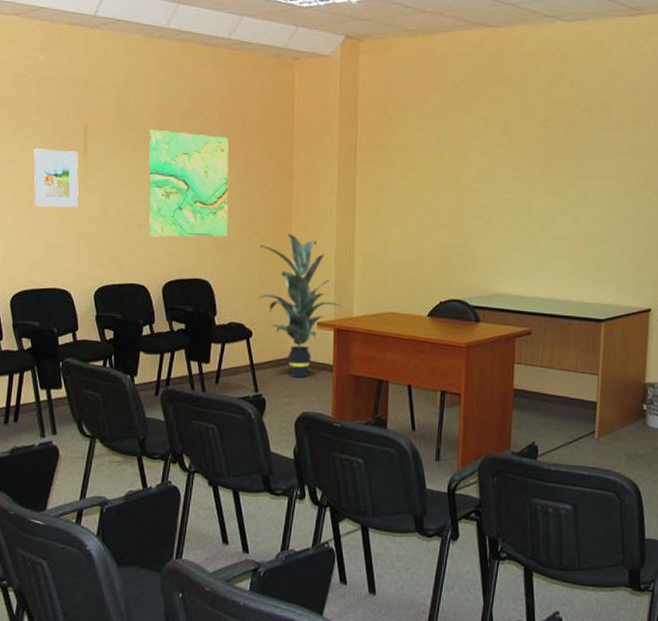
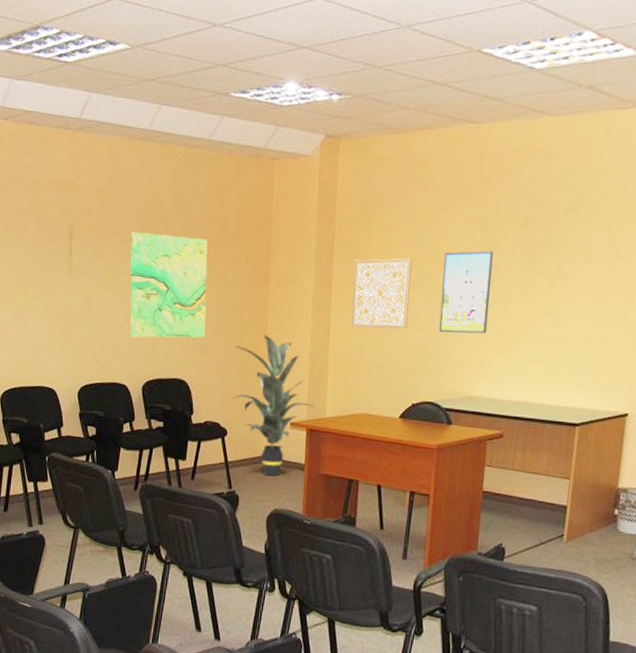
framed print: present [34,149,79,208] -> none [22,251,64,309]
wall art: none [376,156,435,228] -> present [350,257,412,330]
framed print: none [463,150,514,231] -> present [438,251,493,334]

